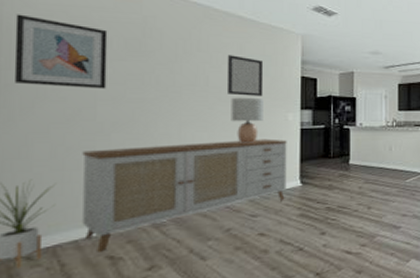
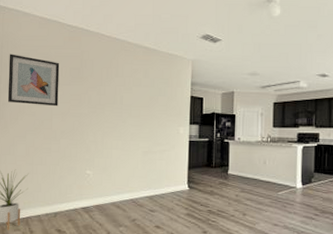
sideboard: present [82,139,287,252] -> none [43,148,178,226]
home mirror: present [226,55,264,97] -> none [135,79,162,114]
lamp: present [231,97,263,143] -> none [137,113,161,151]

